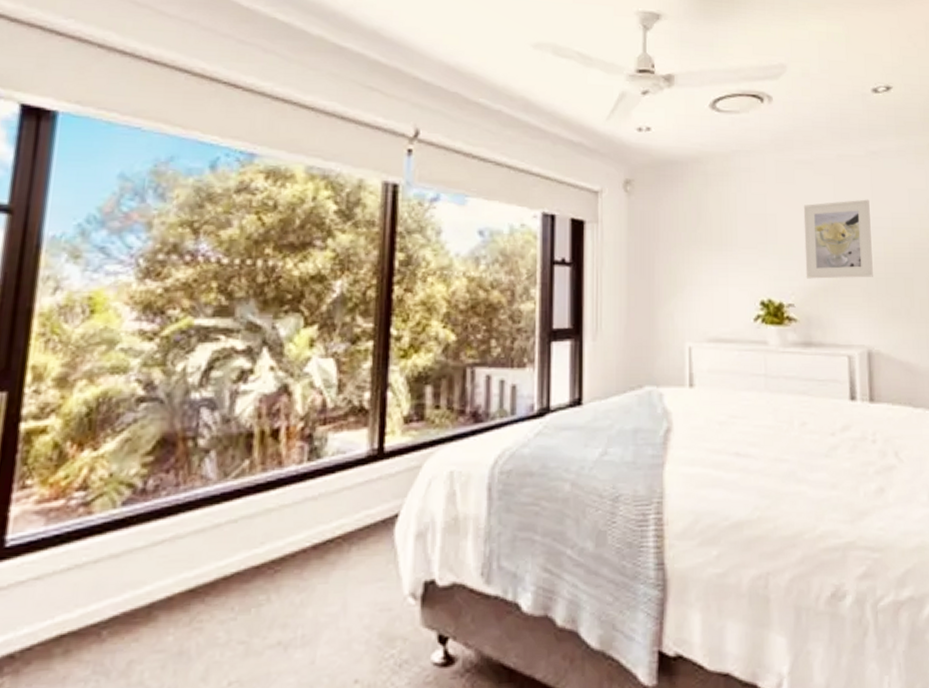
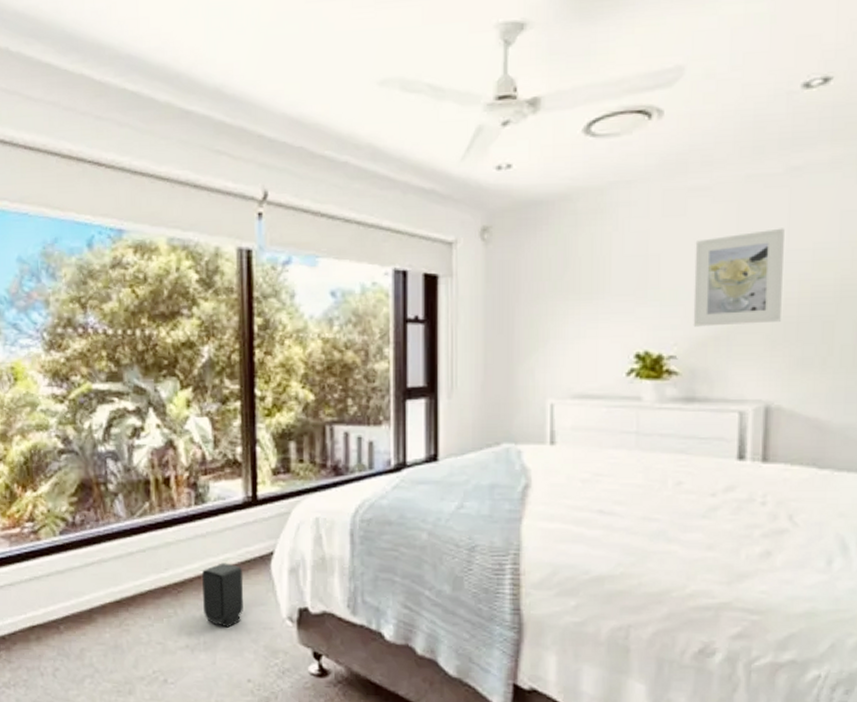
speaker: none [305,530,359,614] -> present [202,563,243,628]

